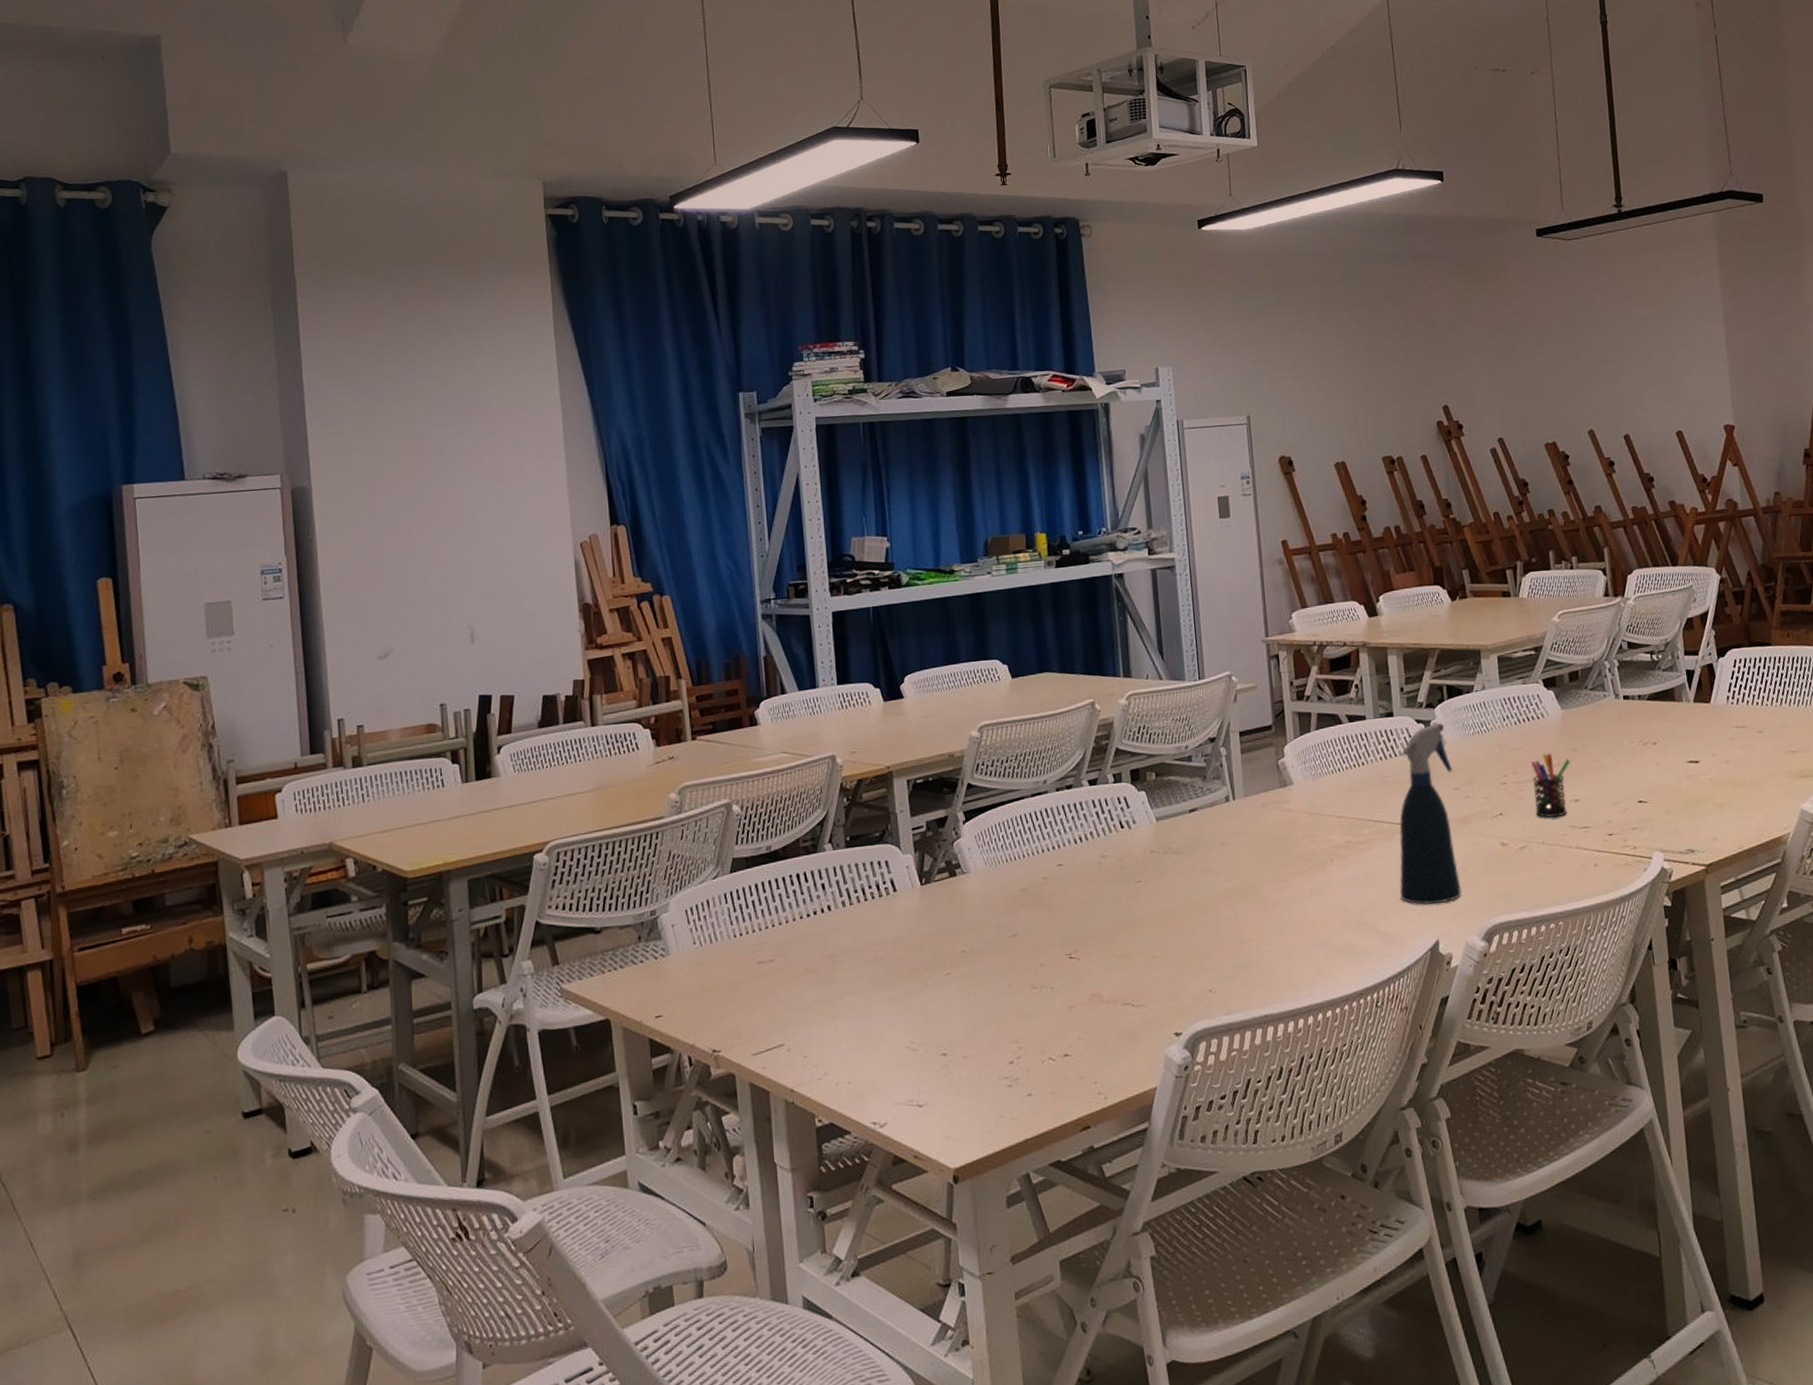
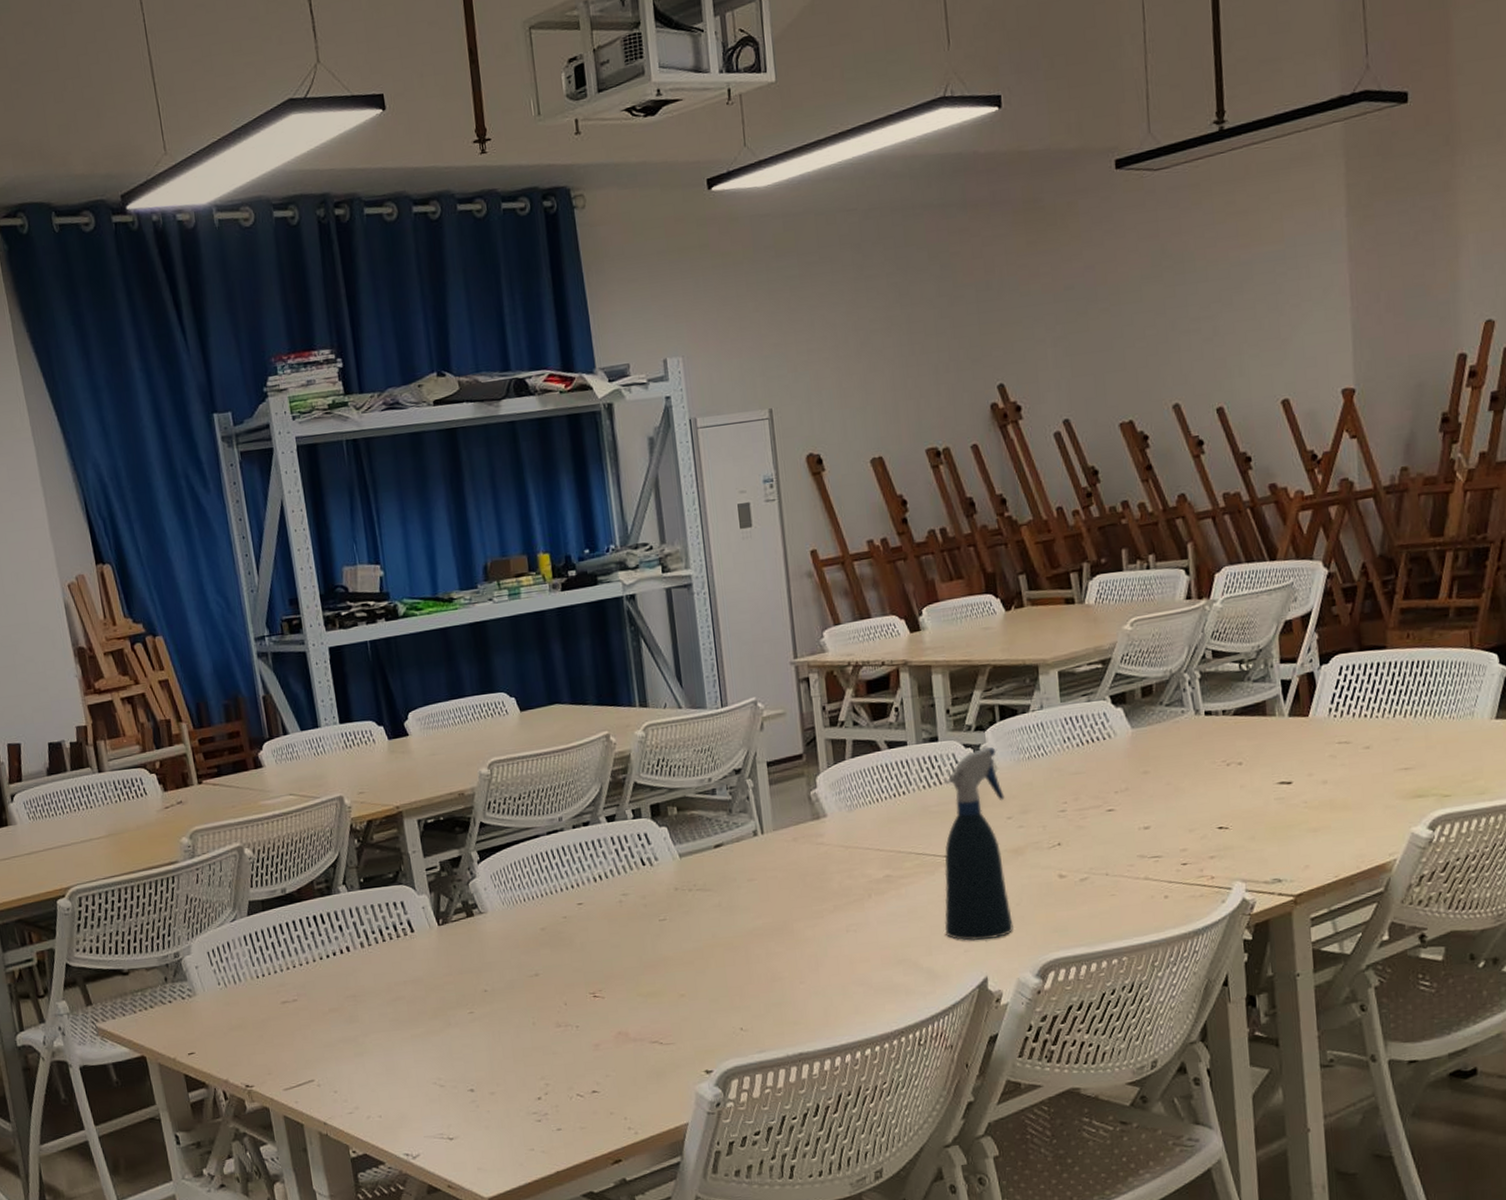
pen holder: present [1531,753,1571,818] -> none [1095,776,1141,847]

